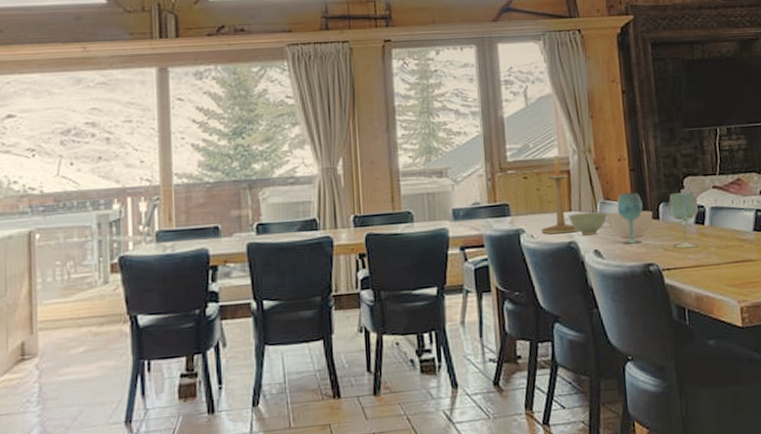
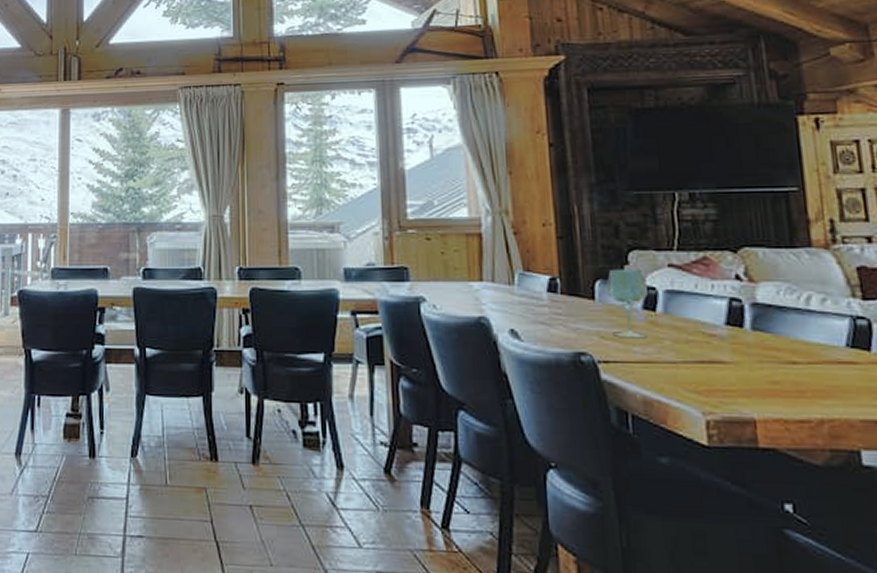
candlestick: present [541,146,579,235] -> none [445,204,492,307]
bowl: present [568,212,607,236] -> none [478,285,527,311]
bowl: present [607,210,653,239] -> none [527,286,586,320]
wine glass: present [616,192,643,244] -> none [539,264,573,326]

